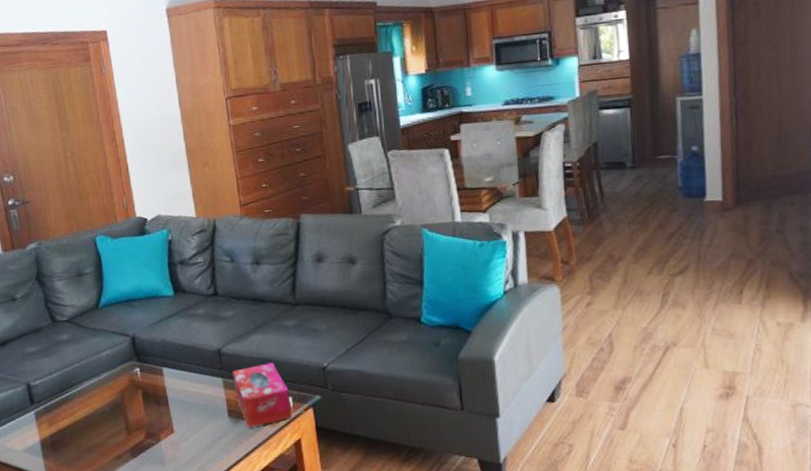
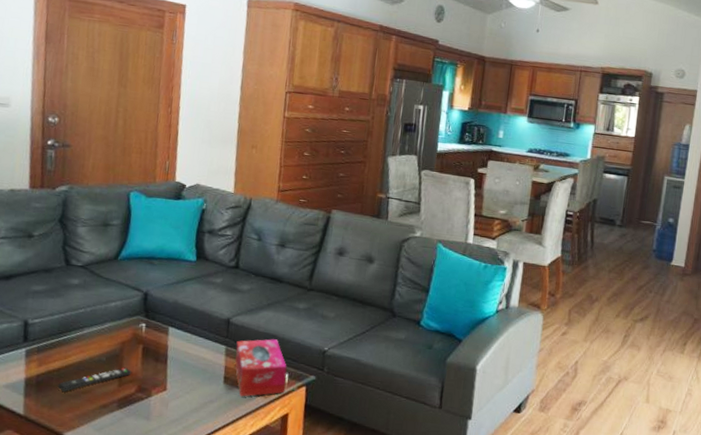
remote control: none [71,415,137,449] -> present [57,367,132,393]

